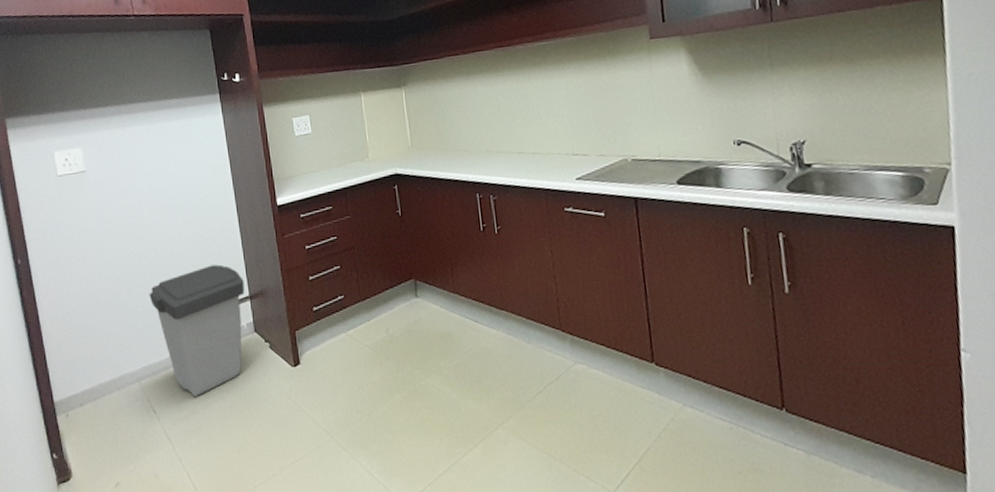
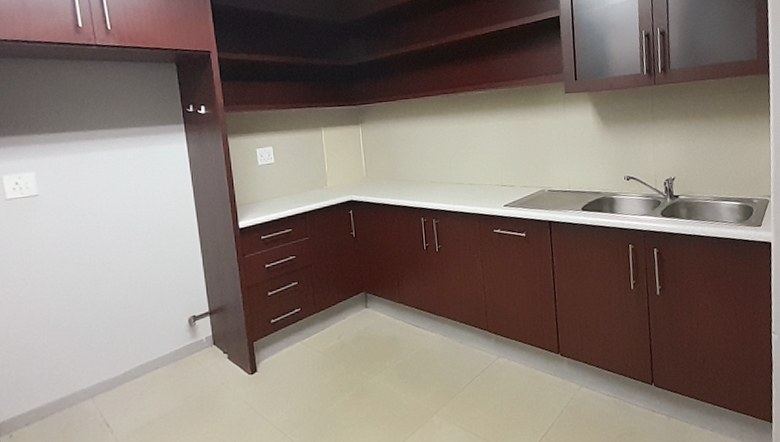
trash can: present [149,264,245,396] -> none [105,283,204,408]

